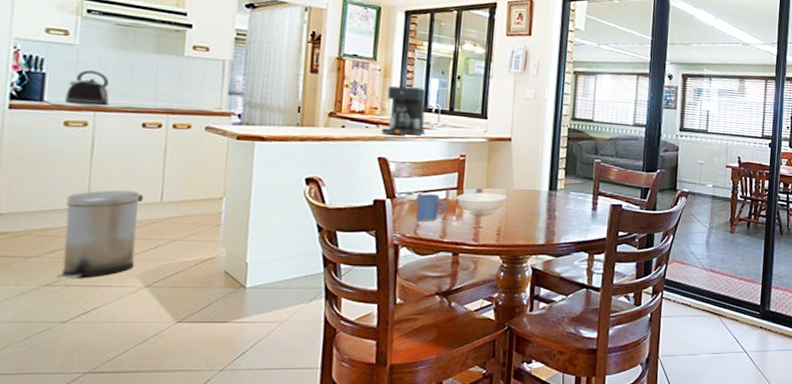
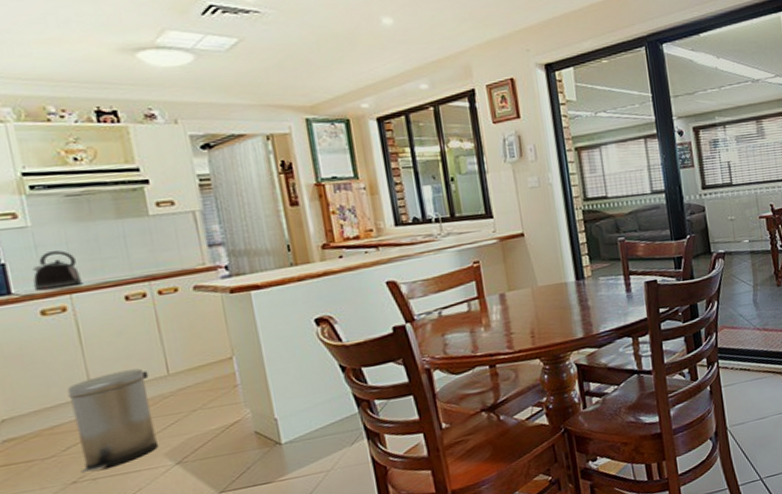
coffee maker: present [382,85,426,137] -> none [378,198,429,257]
mug: present [416,193,446,222] -> none [437,308,472,340]
bowl: present [455,192,508,216] -> none [478,294,534,322]

